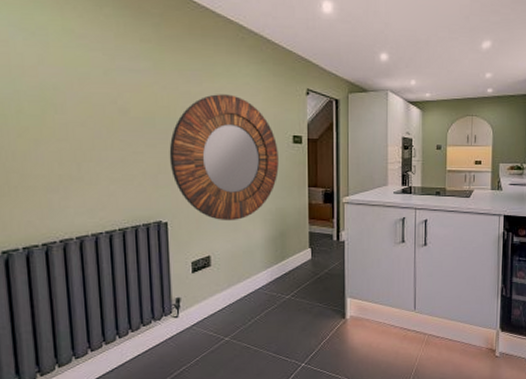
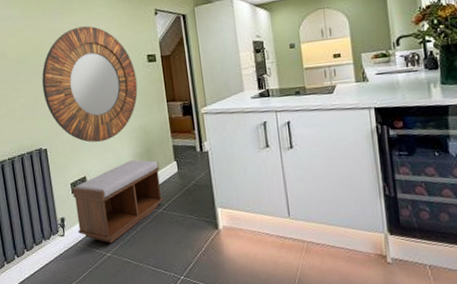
bench: none [193,242,293,327] -> present [72,159,164,243]

